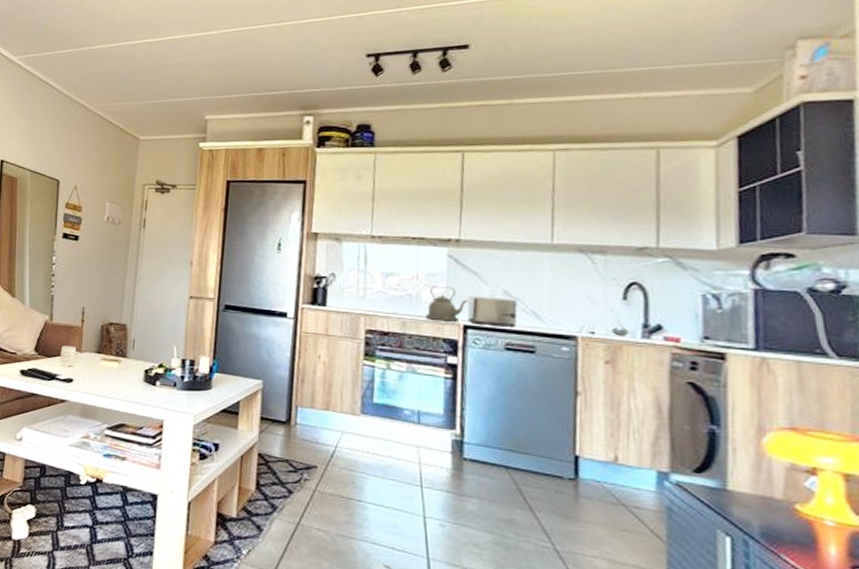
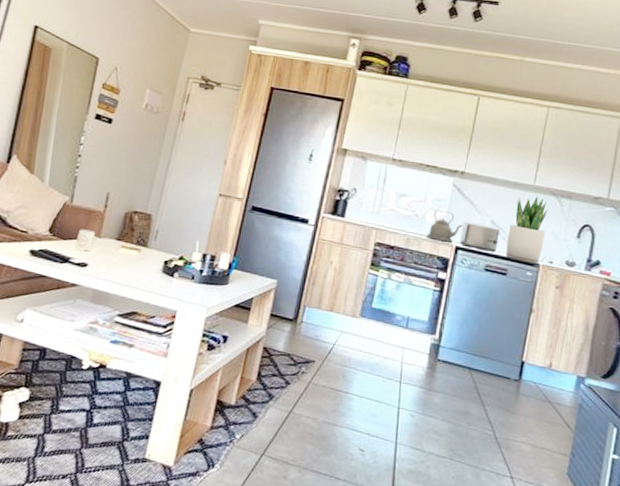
planter: none [528,256,578,336] -> present [506,196,548,264]

